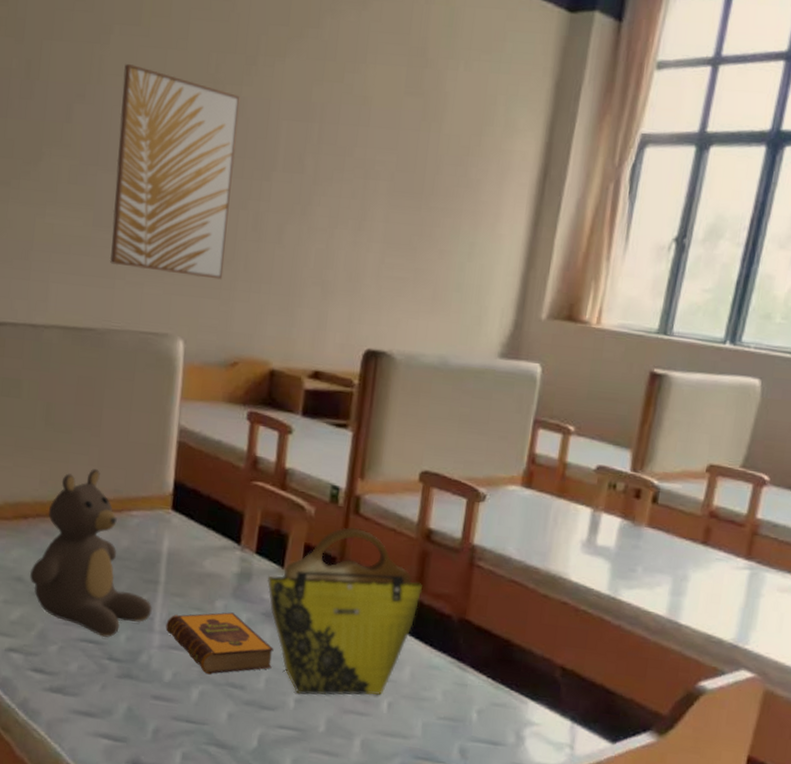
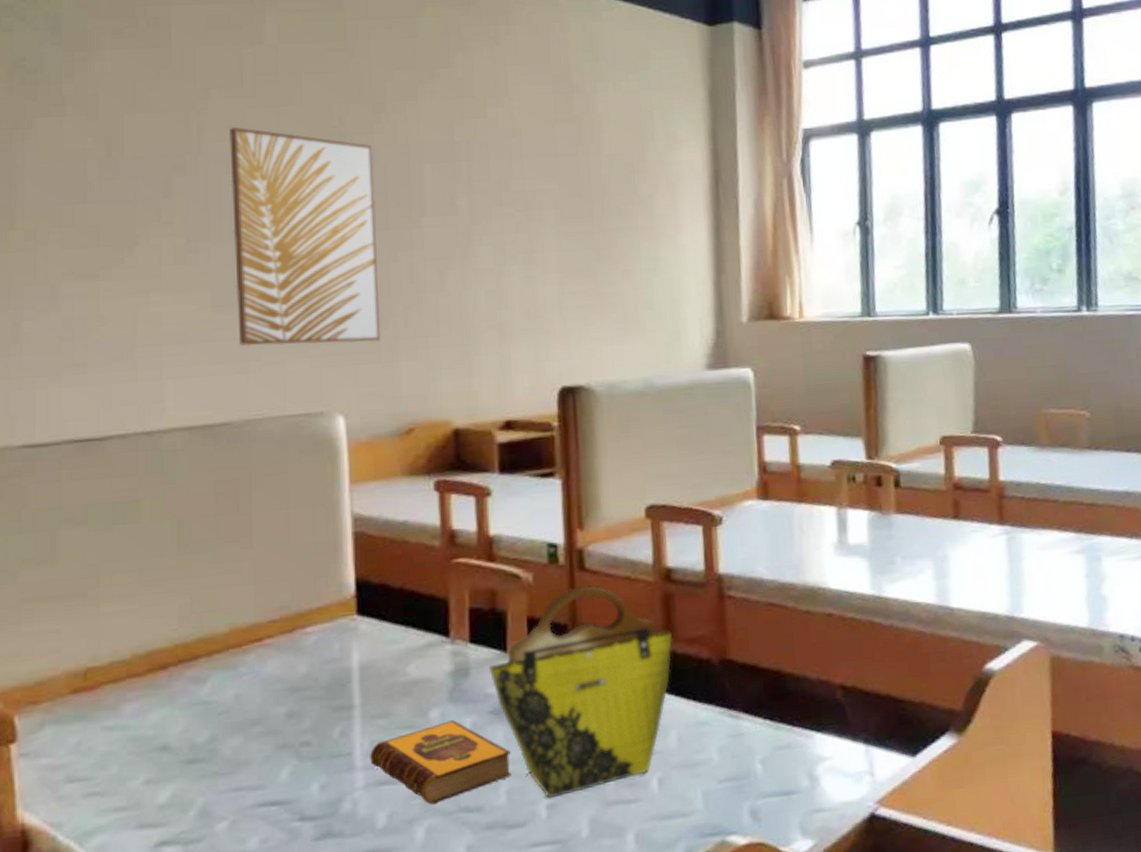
teddy bear: present [29,468,152,638] -> none [177,586,349,795]

